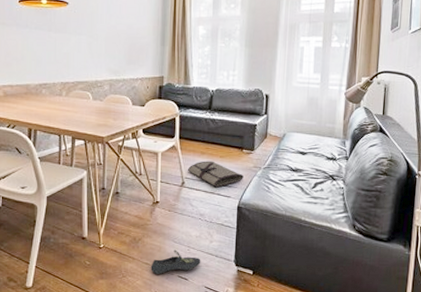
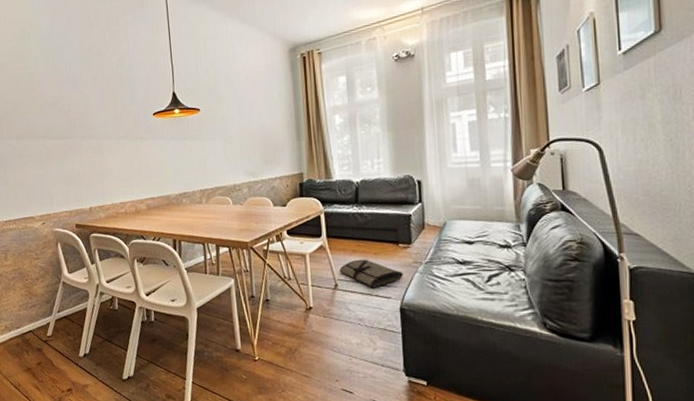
shoe: present [150,249,201,275] -> none [310,359,366,388]

